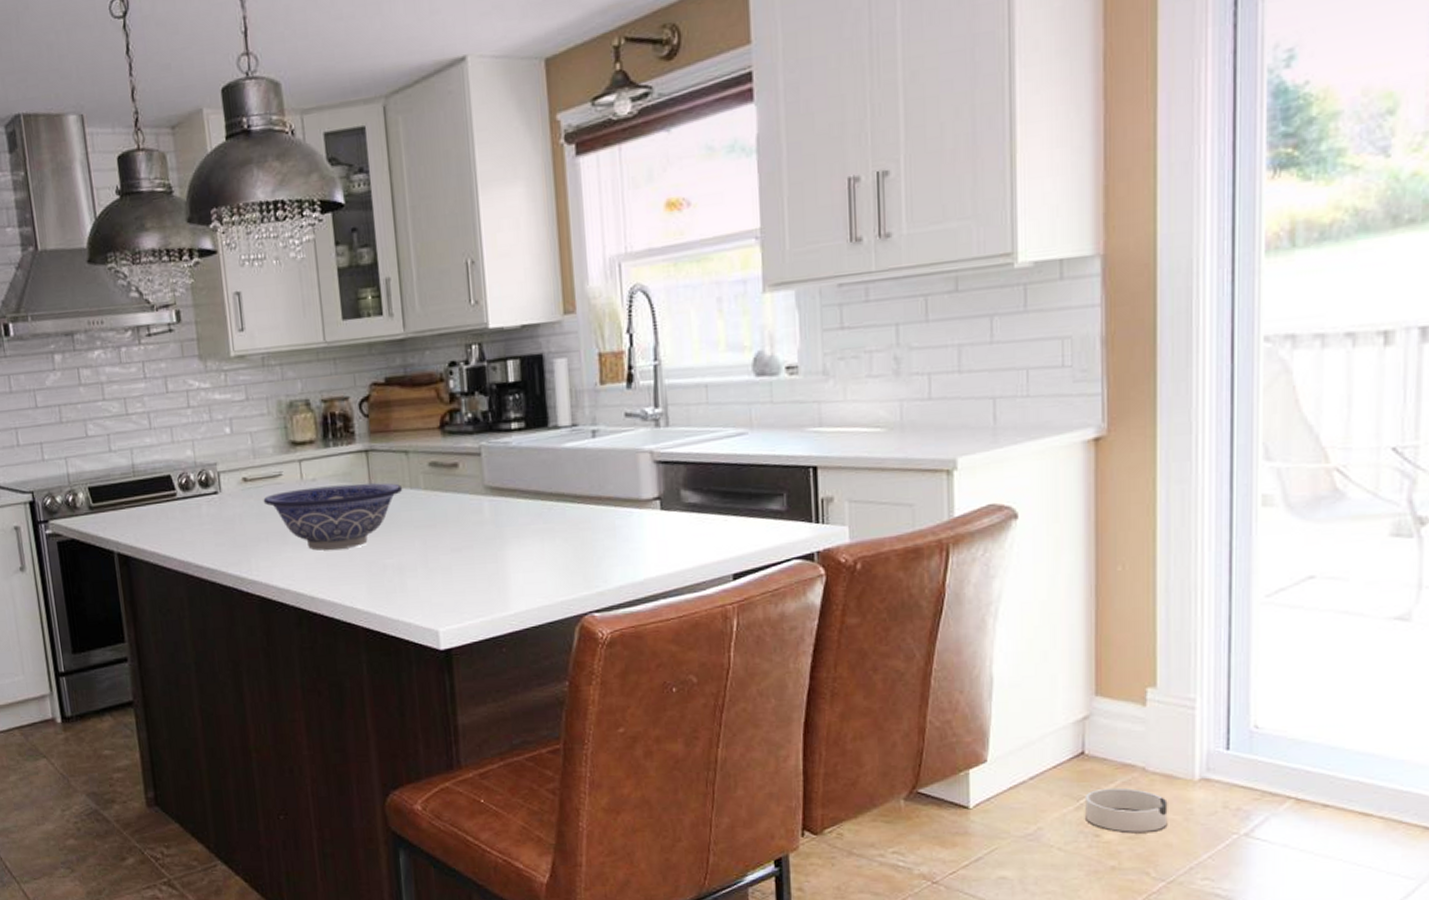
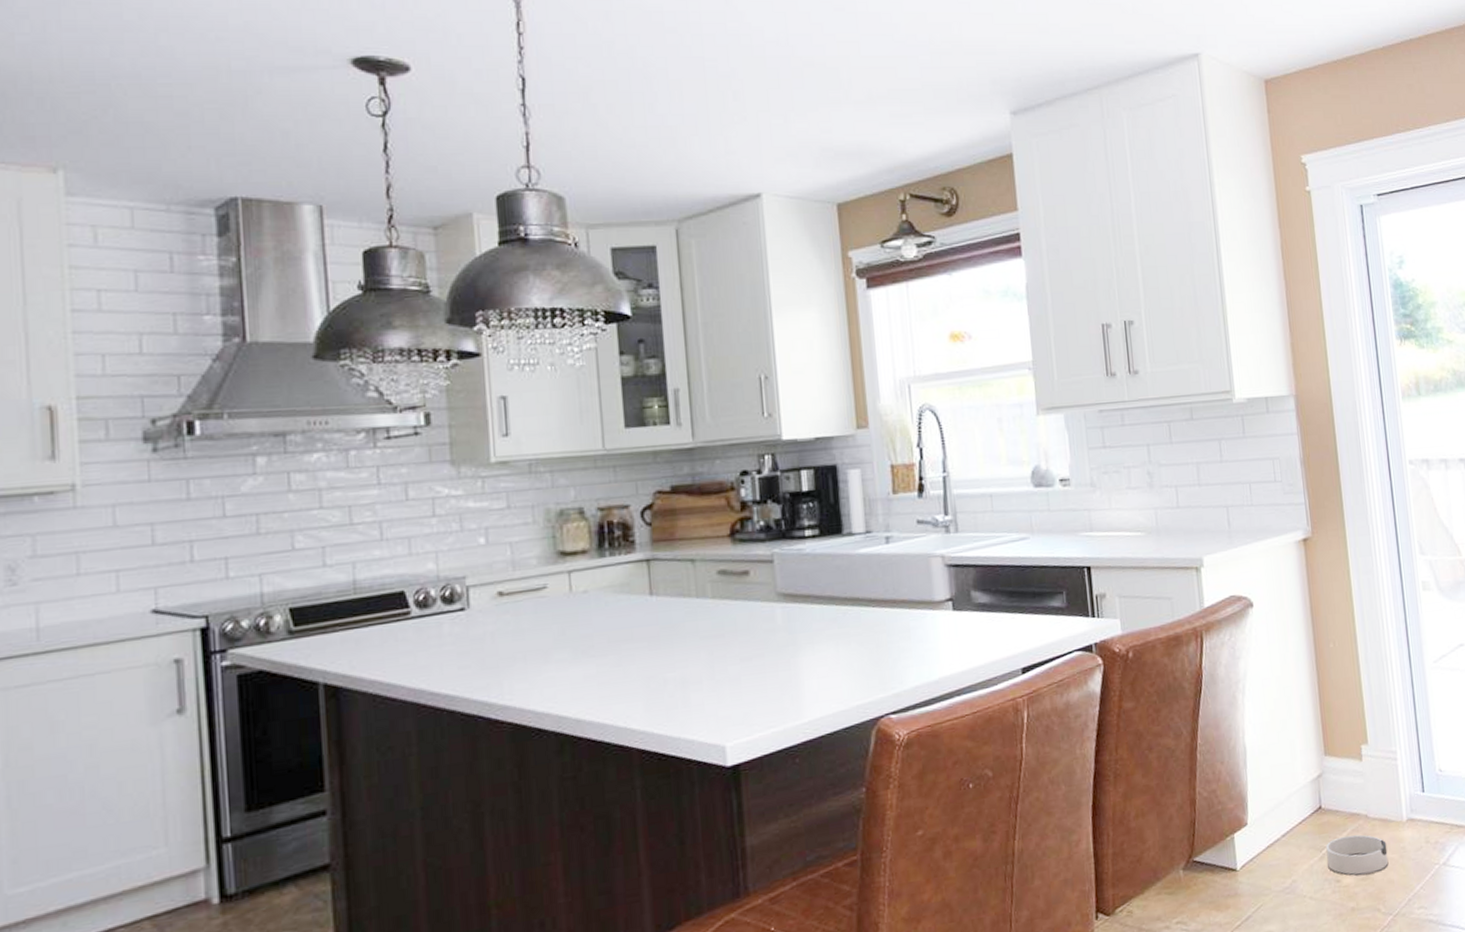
decorative bowl: present [263,483,403,551] -> none [522,593,688,668]

